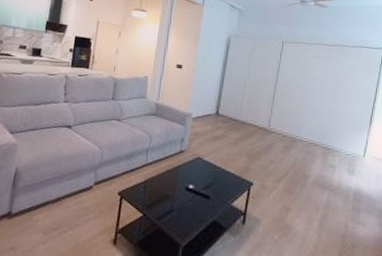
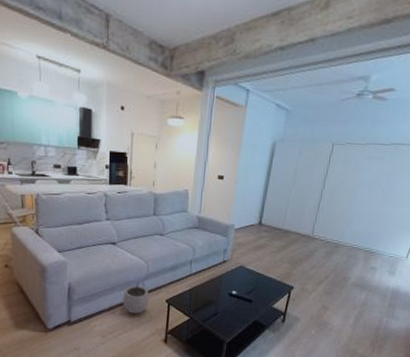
plant pot: none [71,169,101,208] -> present [123,281,149,314]

